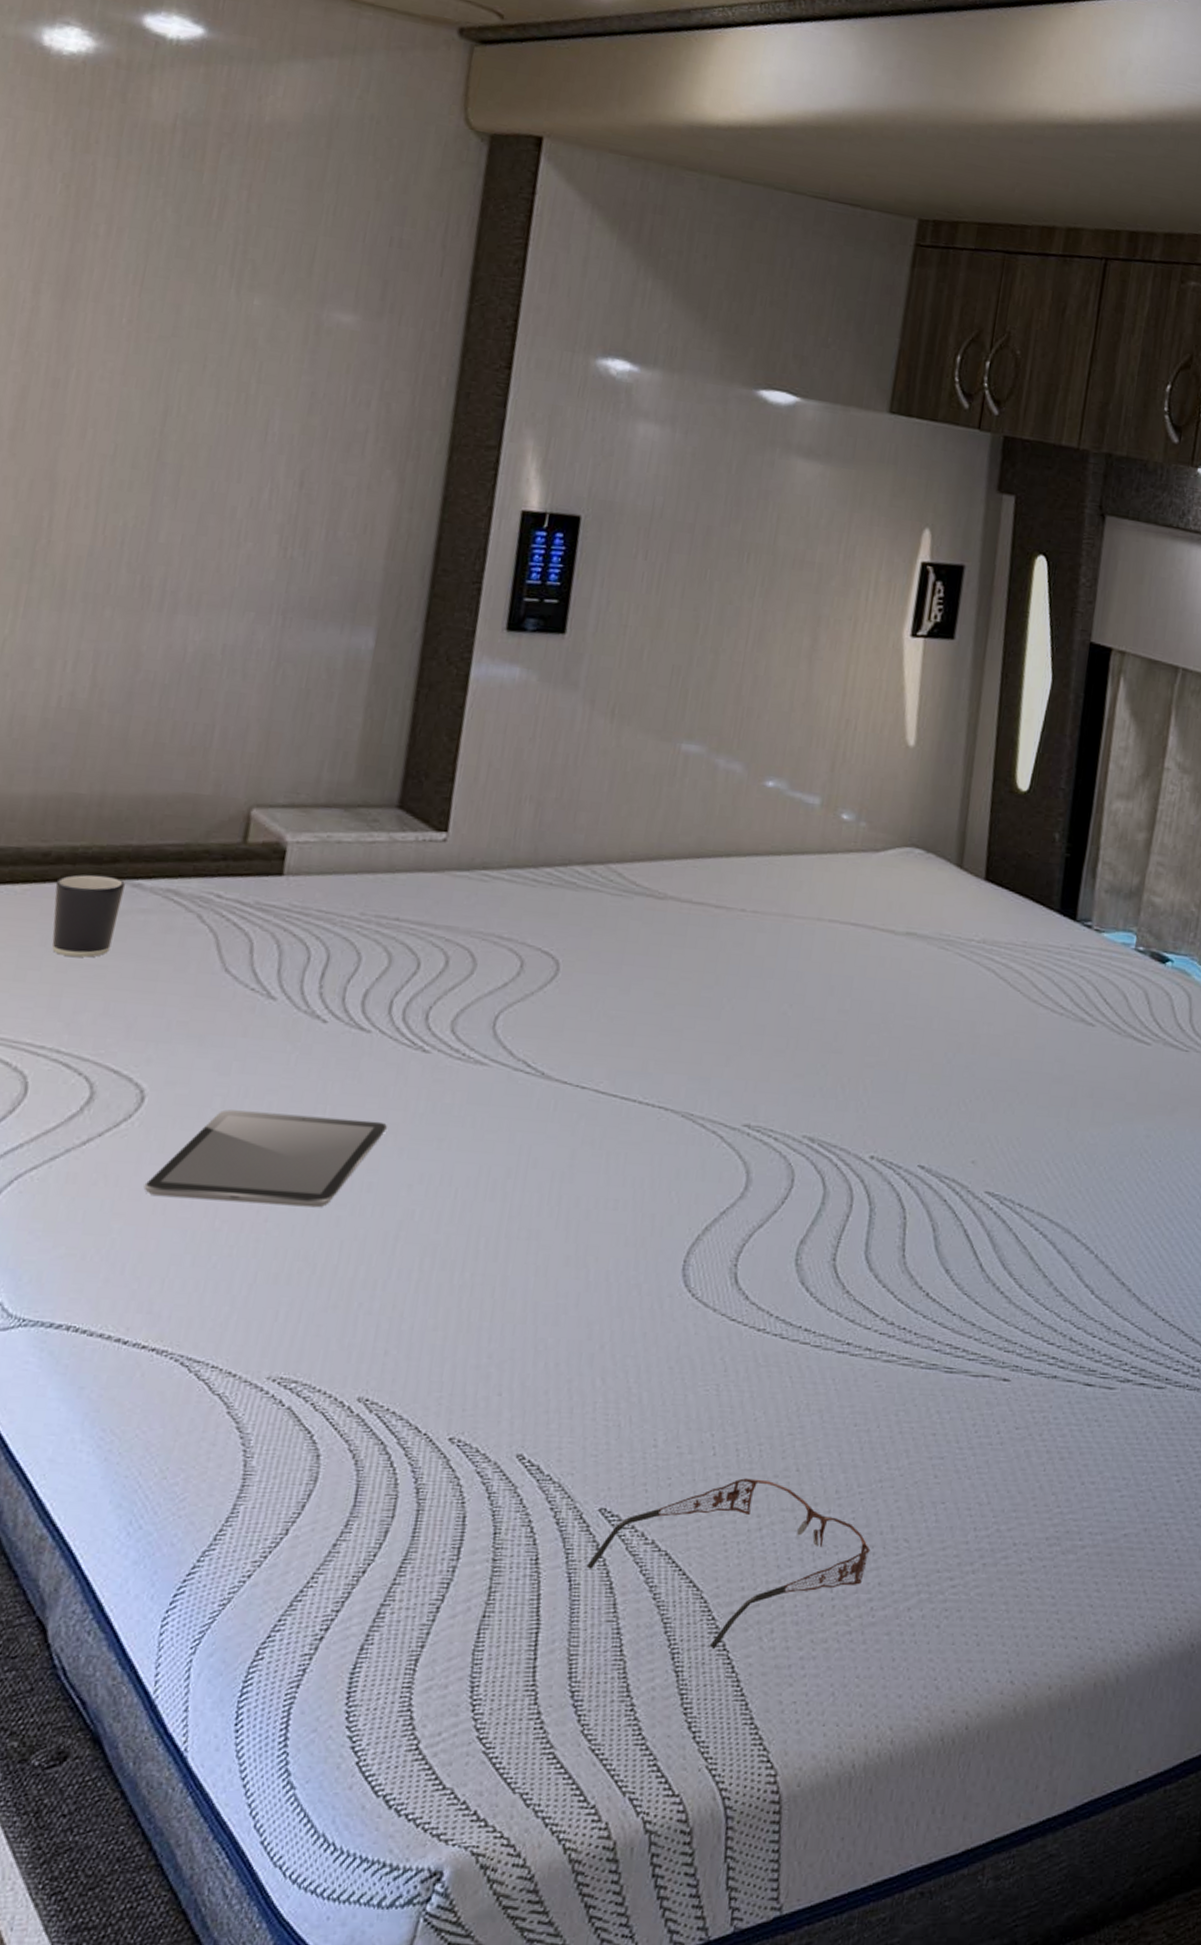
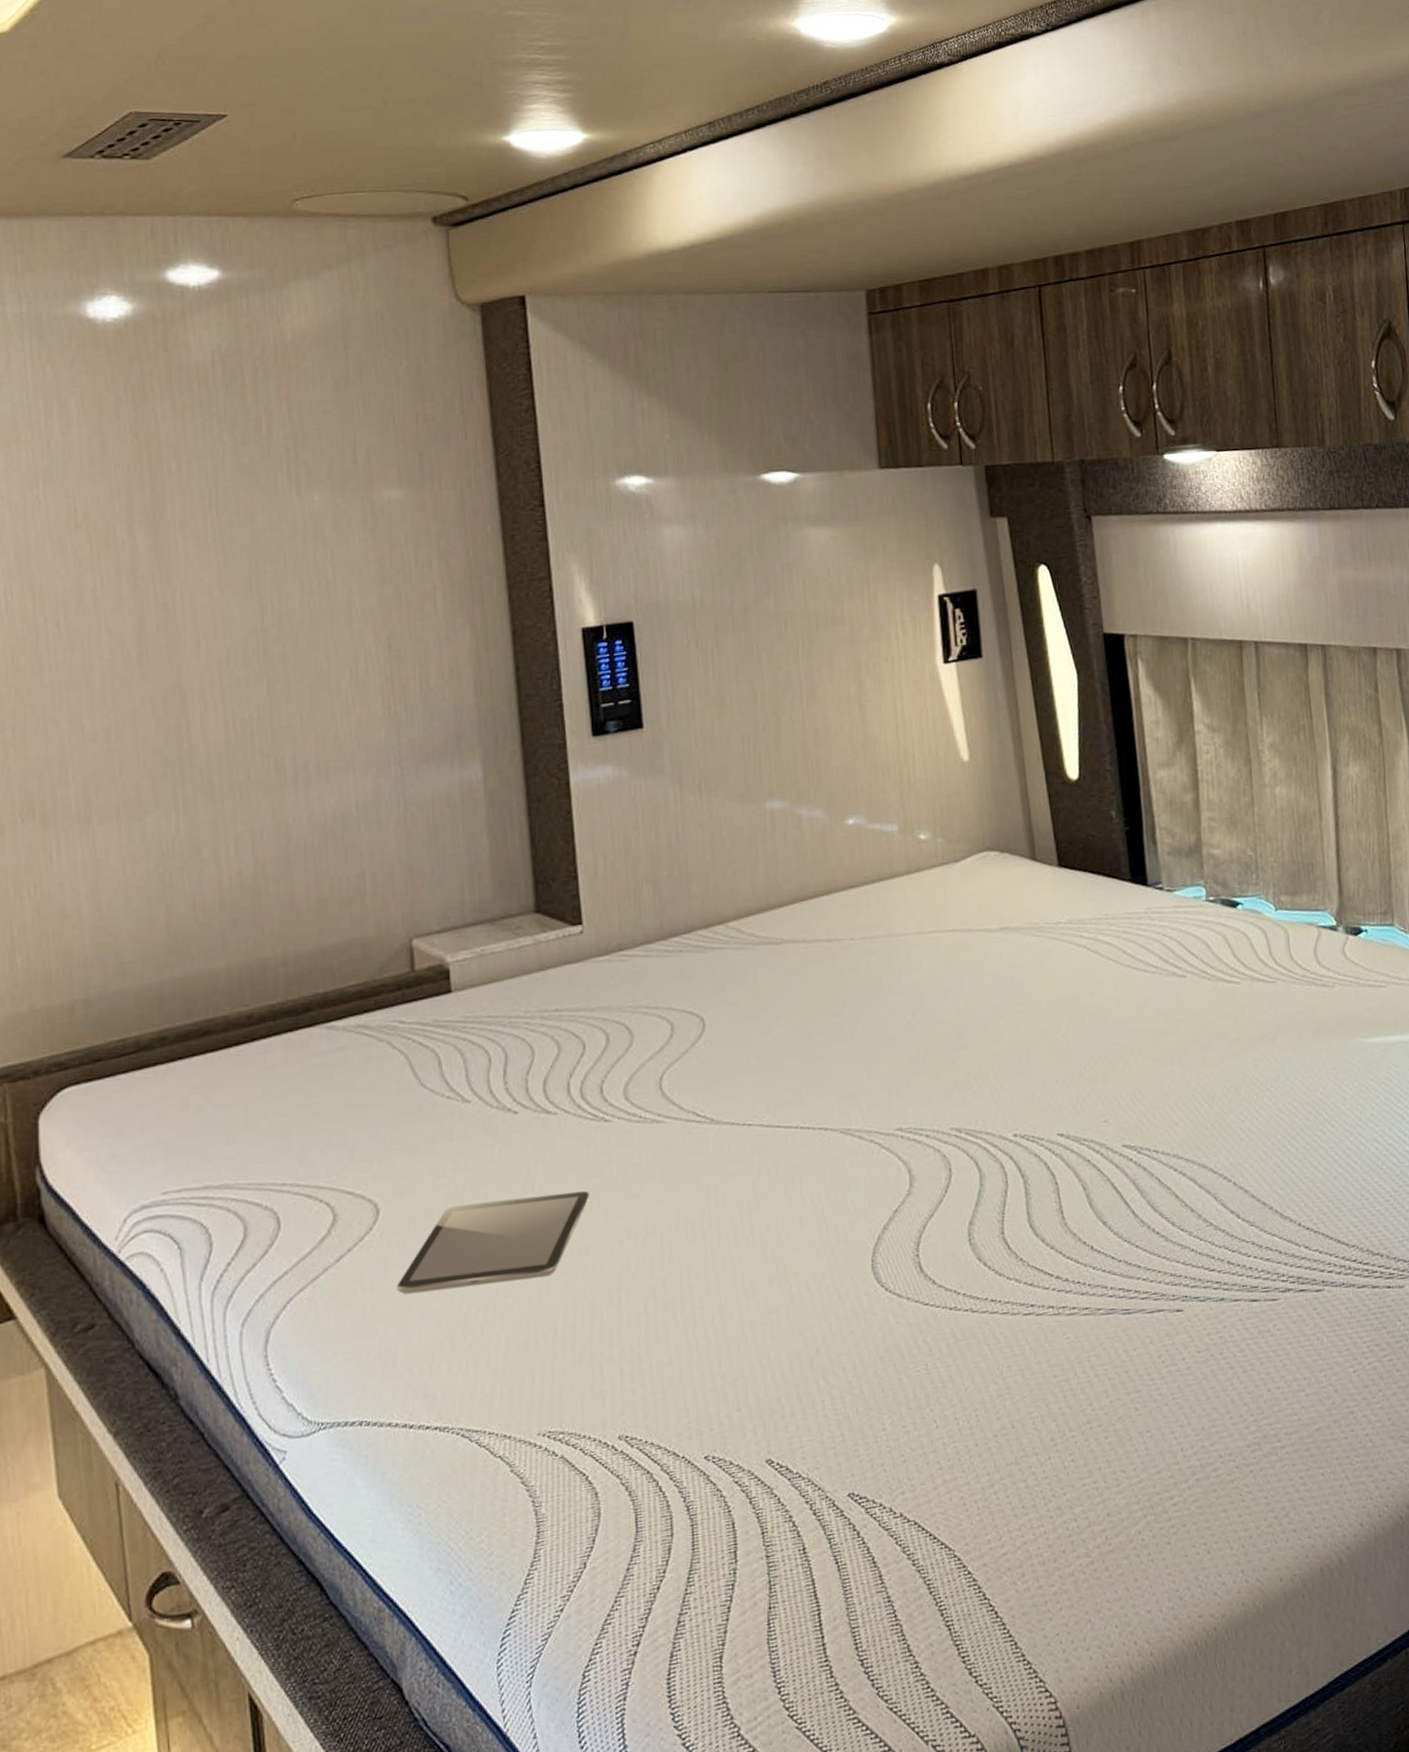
mug: present [52,874,125,958] -> none [263,1024,322,1101]
eyeglasses: present [586,1478,871,1650] -> none [848,1441,1094,1601]

